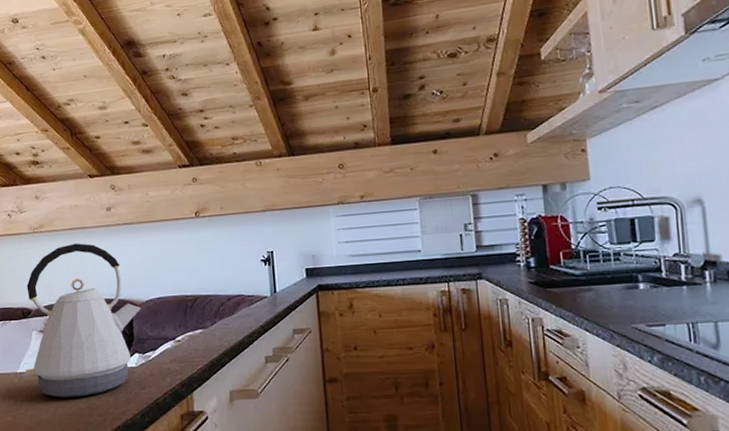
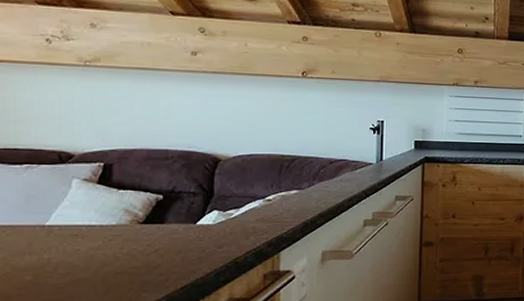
kettle: present [25,243,141,398] -> none [57,85,226,255]

